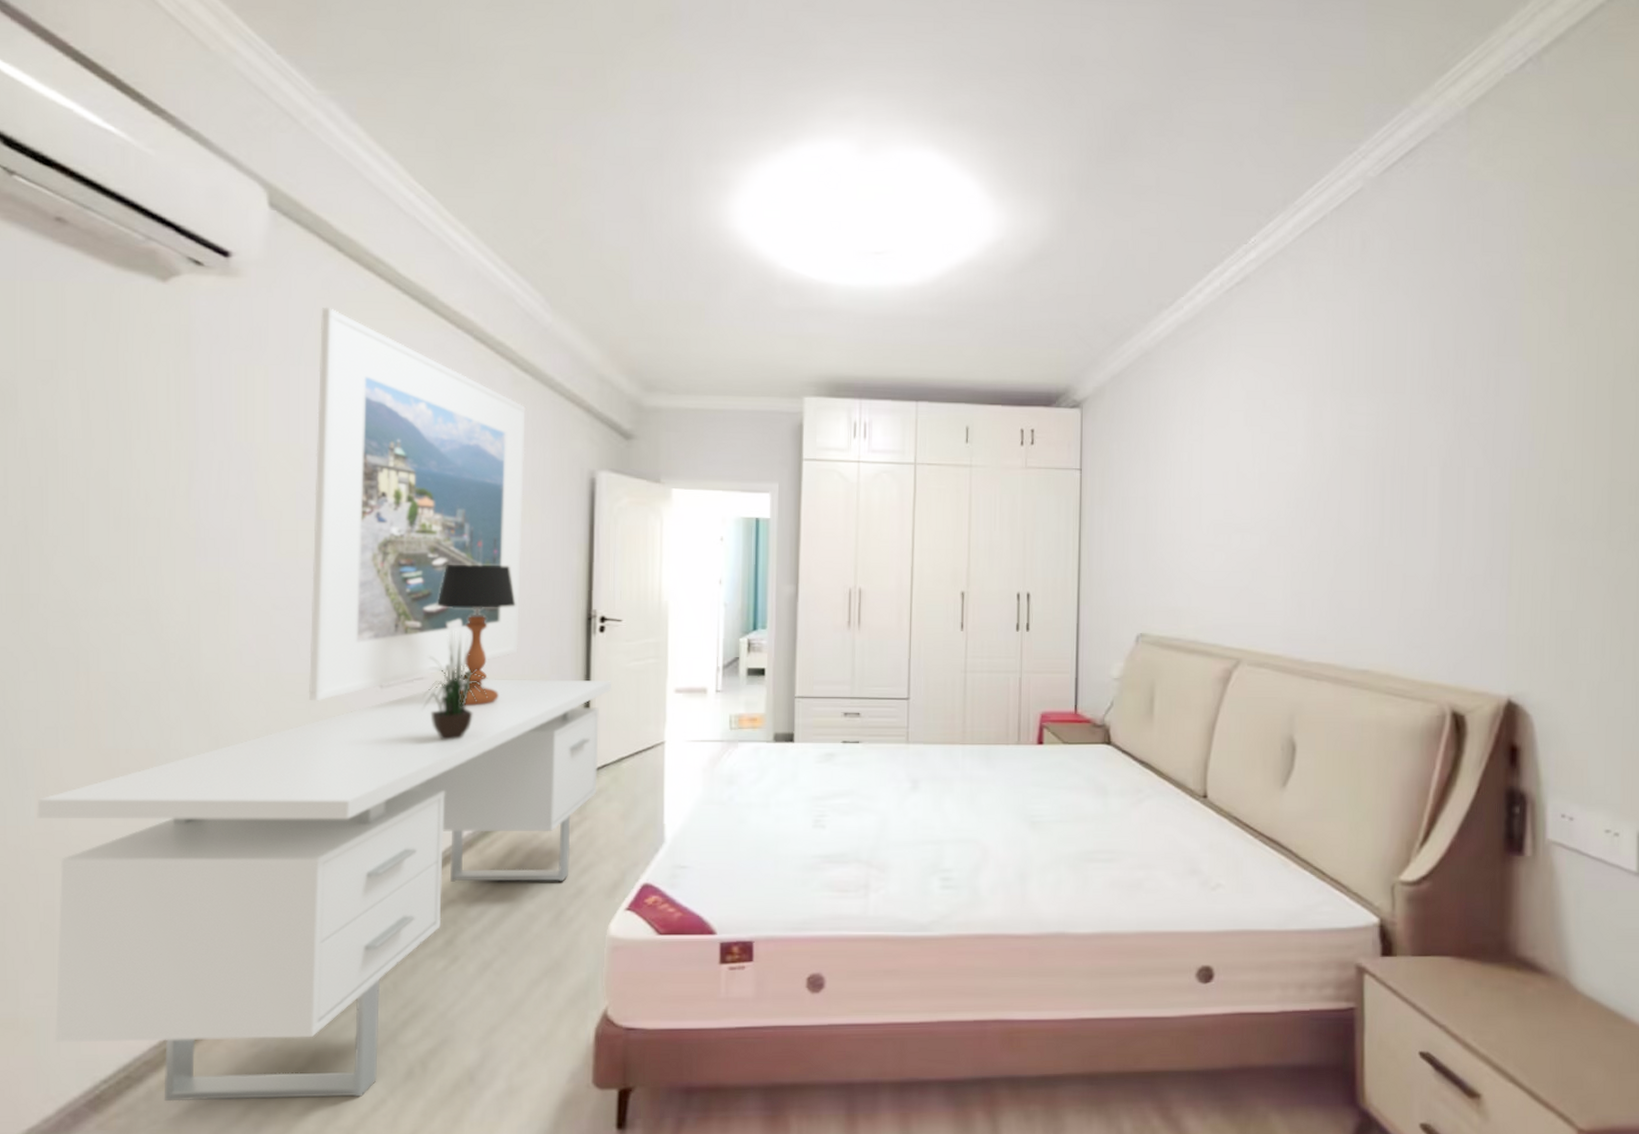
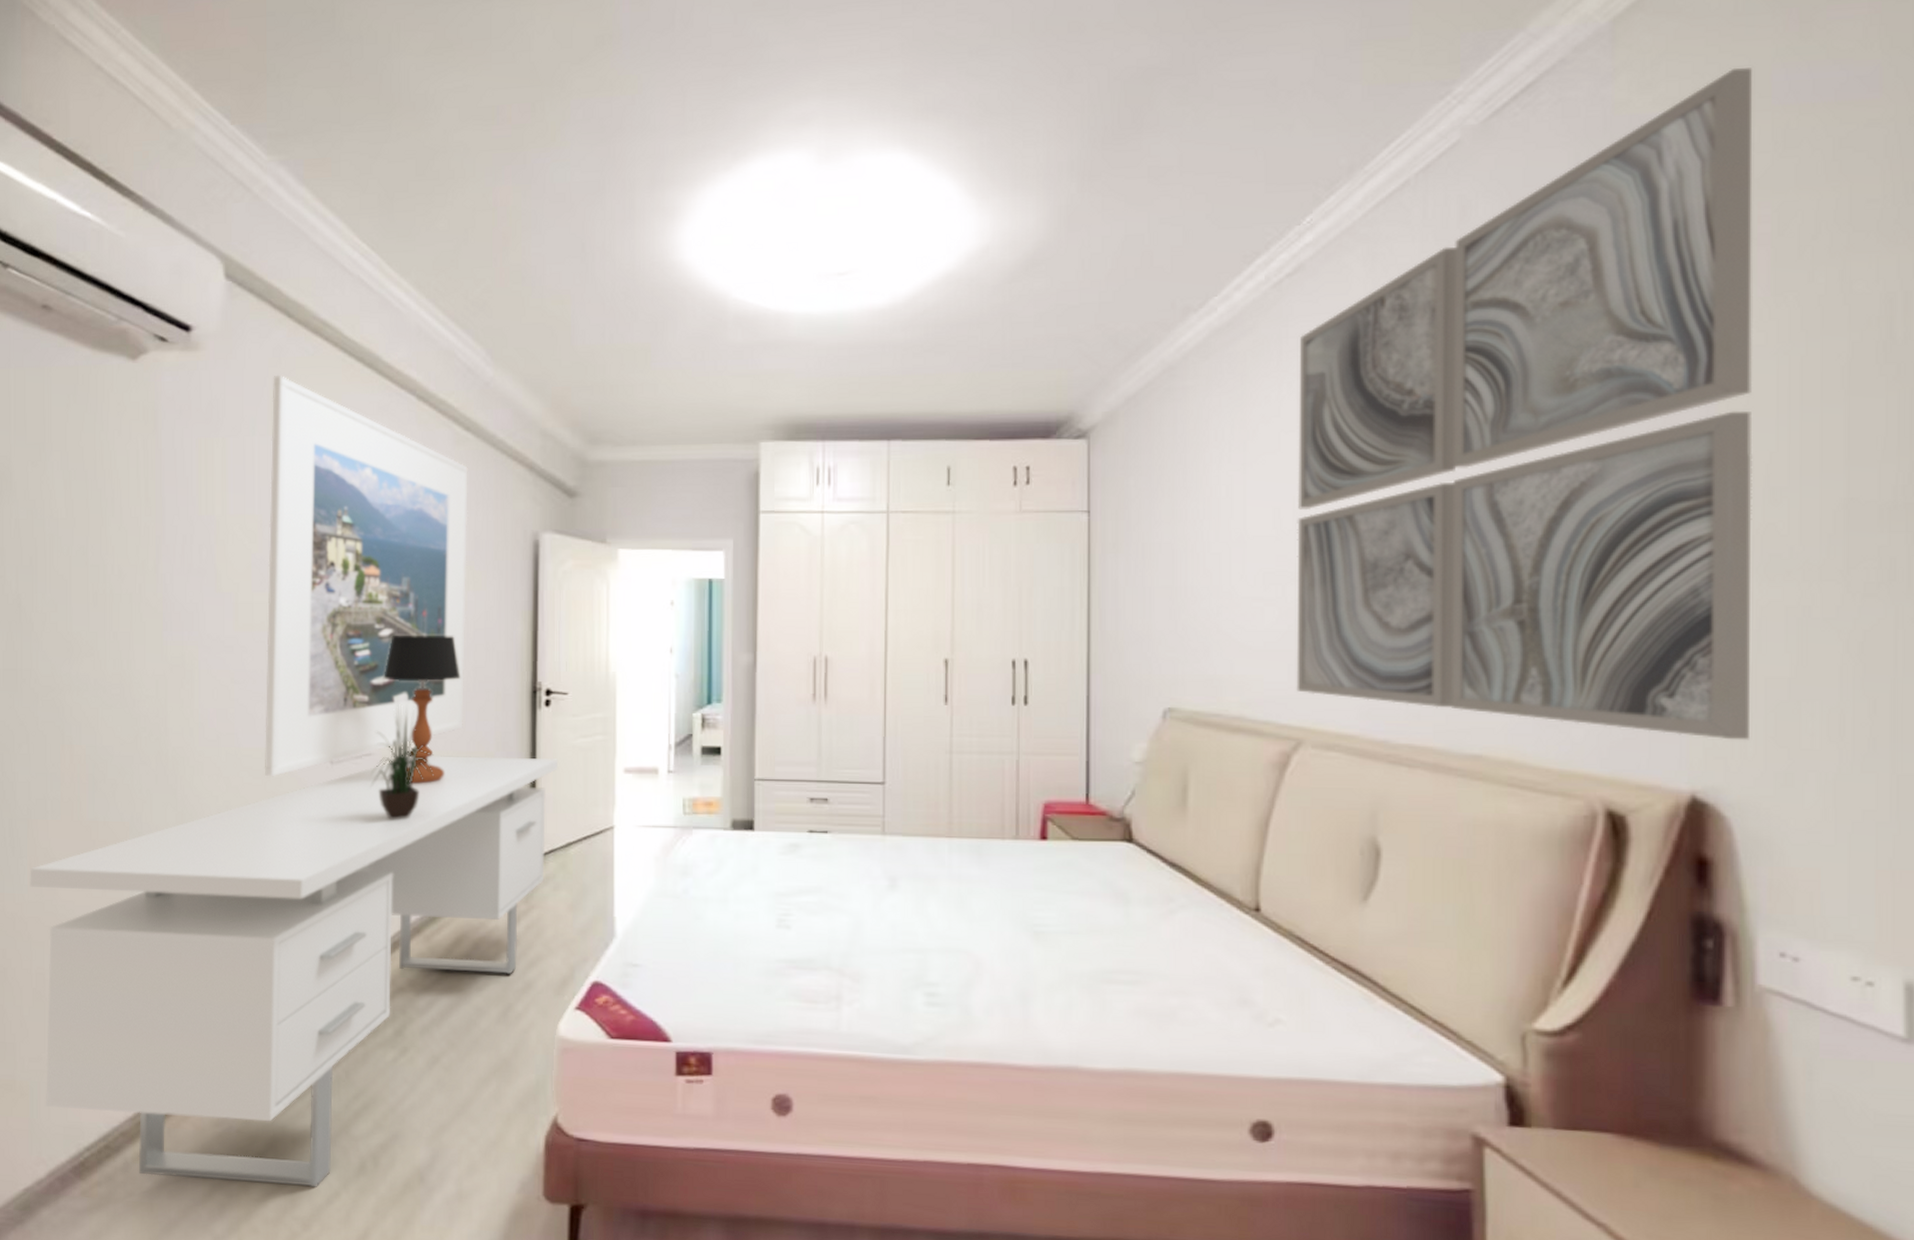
wall art: none [1237,153,1558,658] -> present [1296,67,1753,741]

